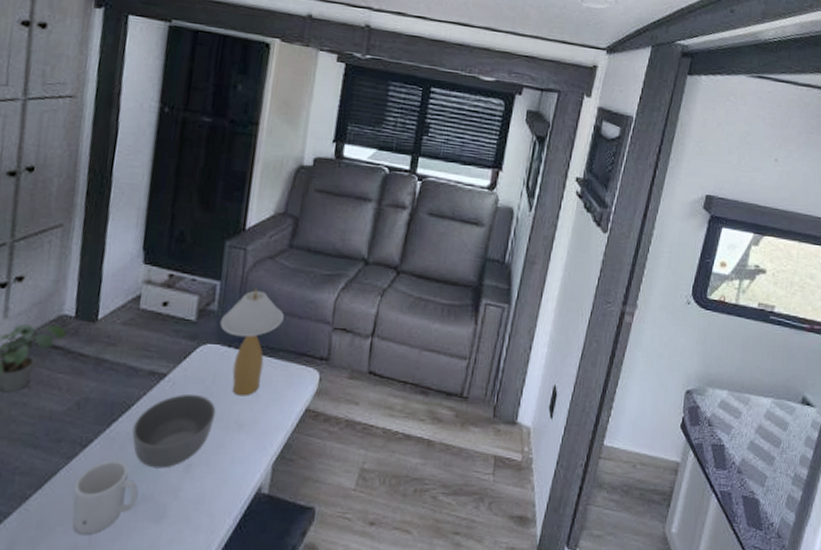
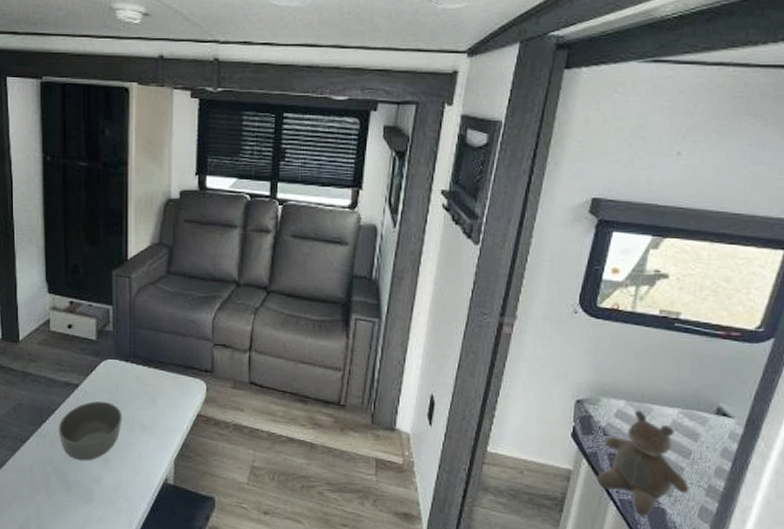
mug: present [71,460,139,534] -> none [21,453,70,510]
table lamp: present [220,287,284,396] -> none [116,310,169,403]
stuffed animal: none [701,400,779,507] -> present [597,410,689,516]

